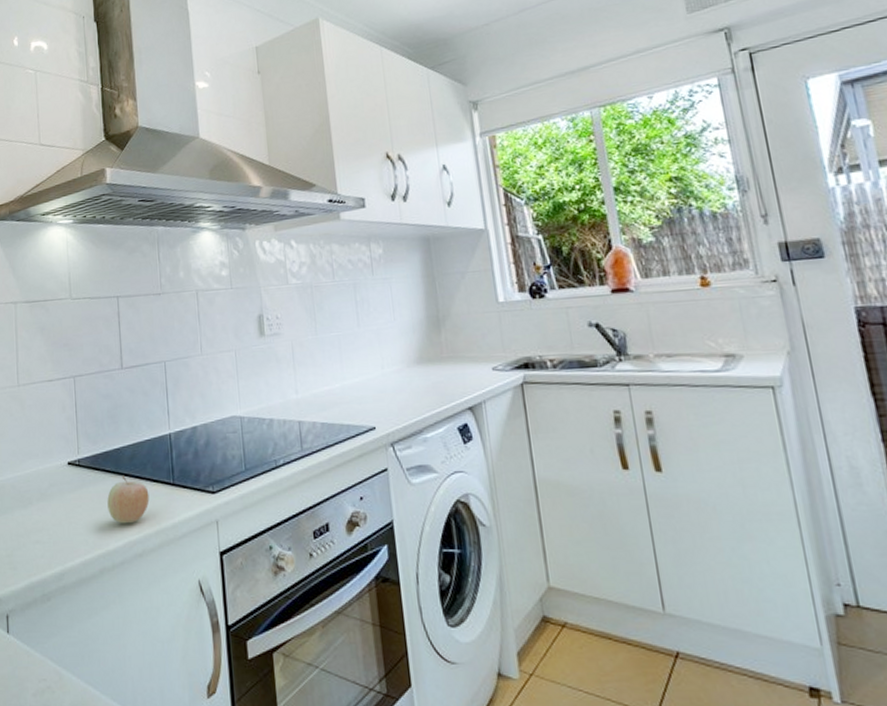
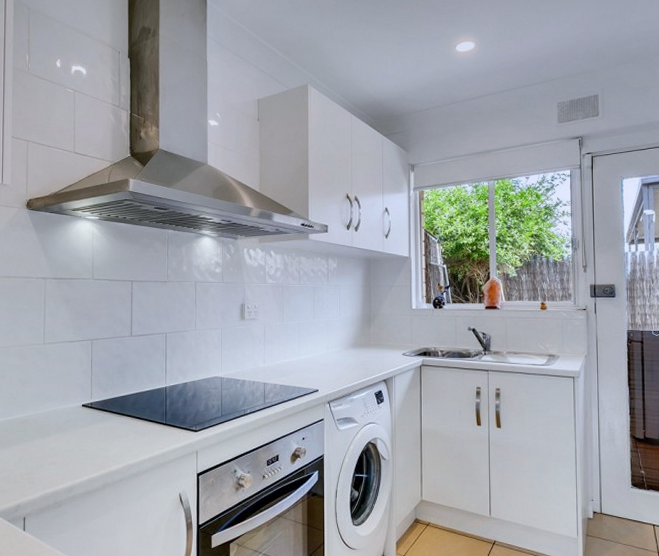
fruit: present [107,475,150,524] -> none [112,416,146,452]

